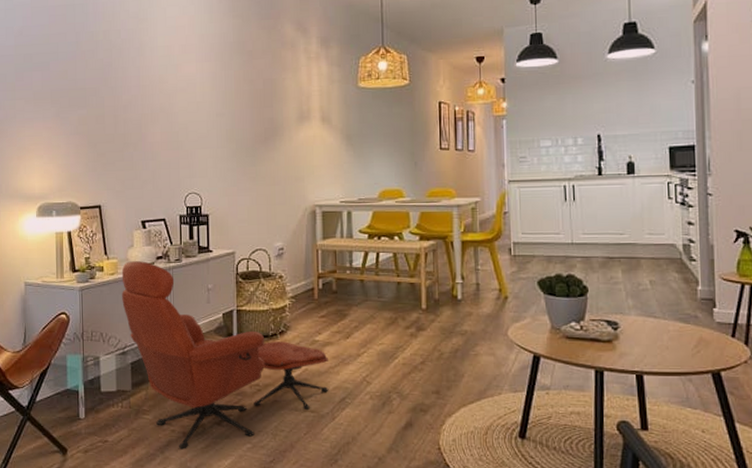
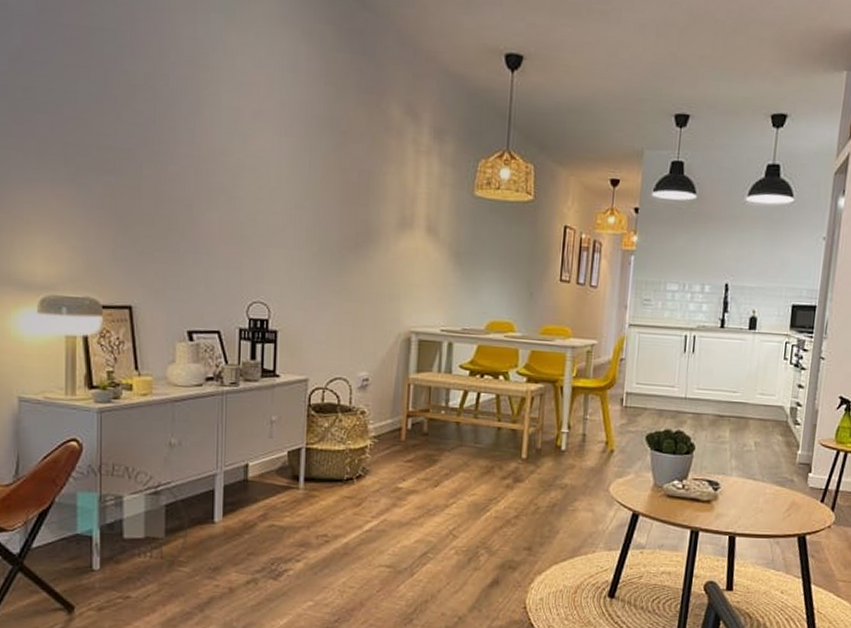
armchair: present [121,261,329,449] -> none [157,380,411,607]

